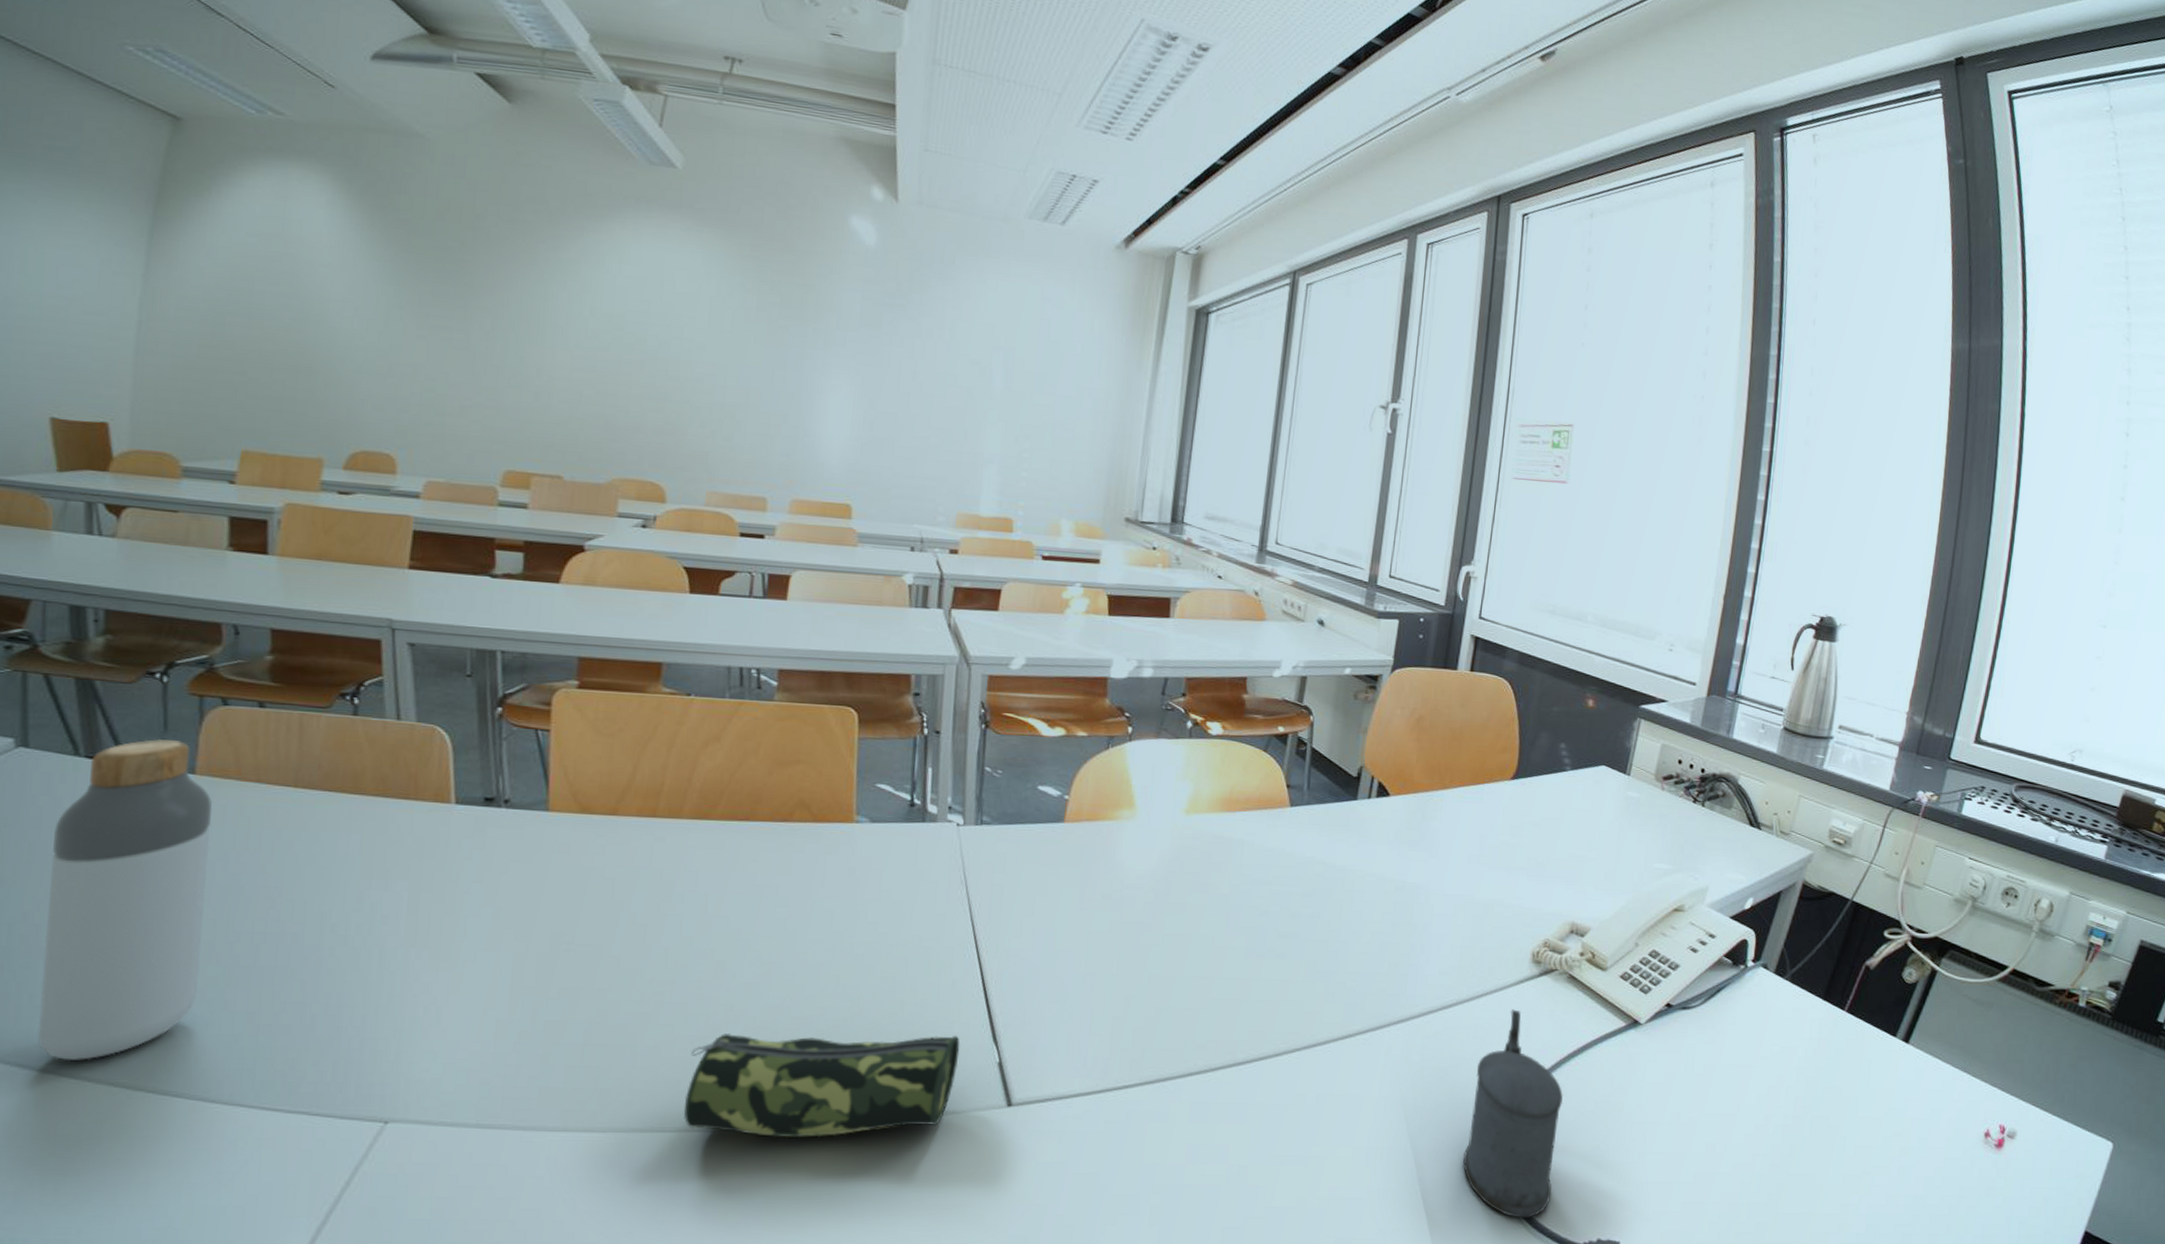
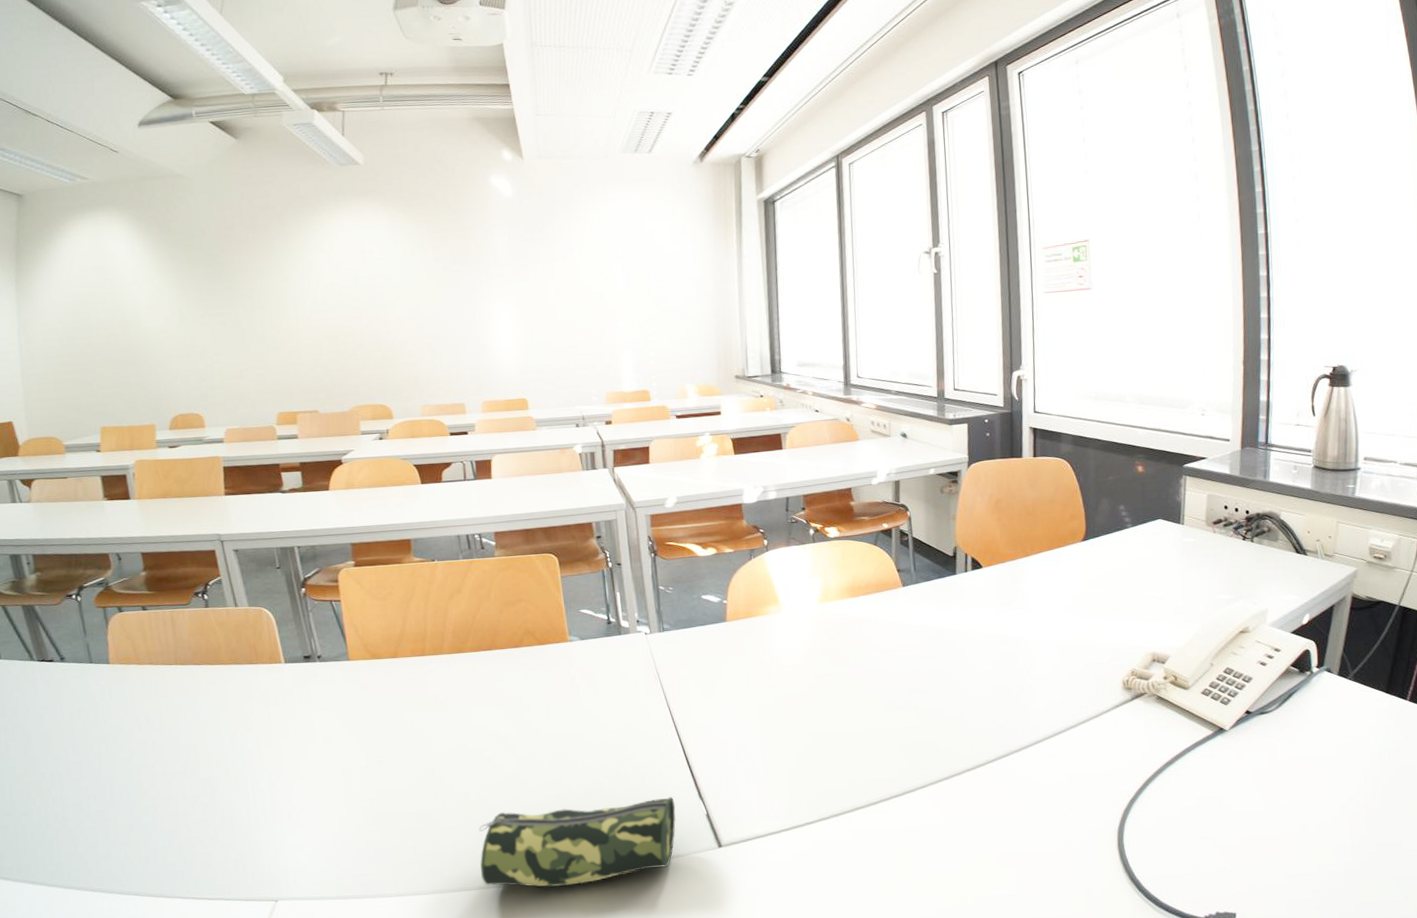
bottle: present [37,738,212,1061] -> none [27,641,138,876]
beer stein: present [1463,1009,1564,1218] -> none [1090,730,1171,901]

